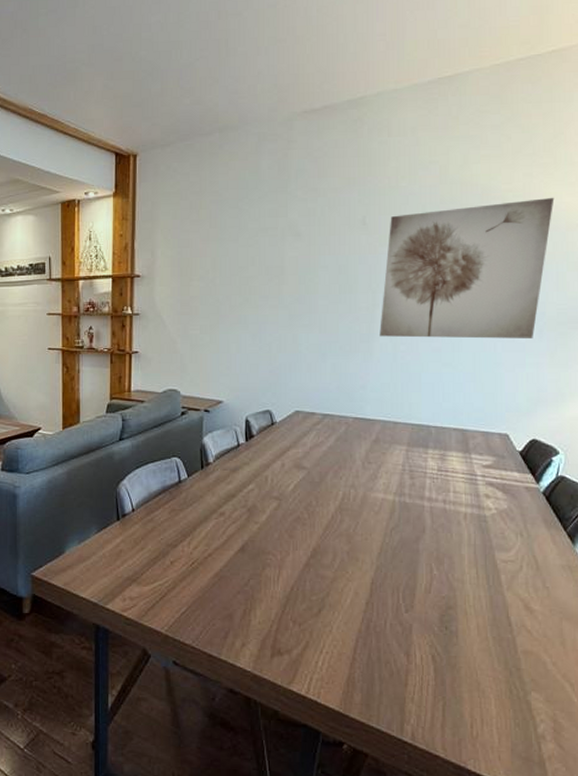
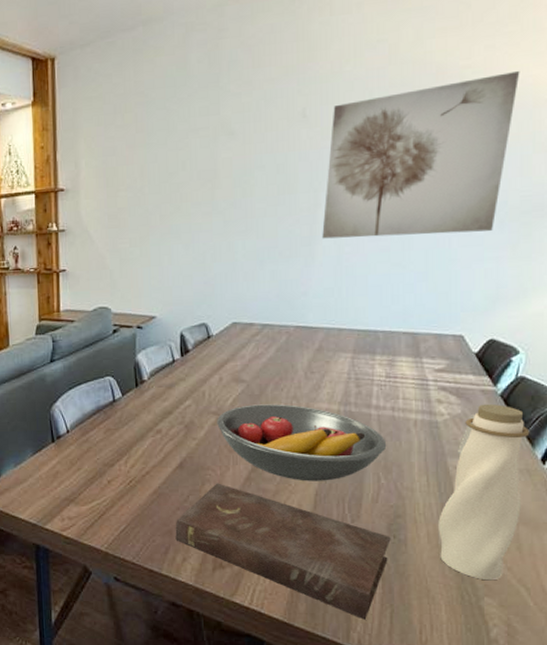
book: none [235,568,443,712] -> present [175,483,391,620]
fruit bowl: none [278,491,439,570] -> present [217,404,387,481]
water bottle: none [487,500,570,674] -> present [438,403,530,579]

